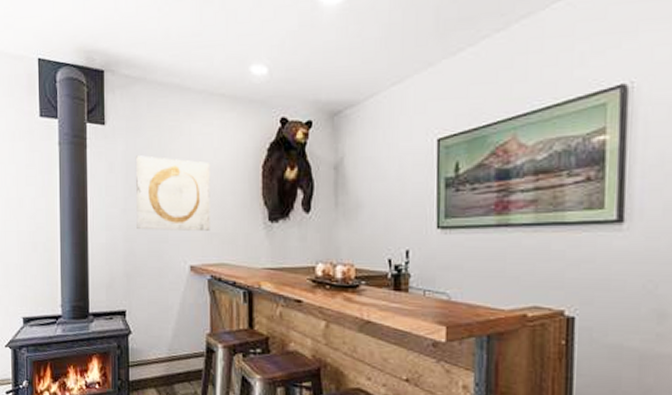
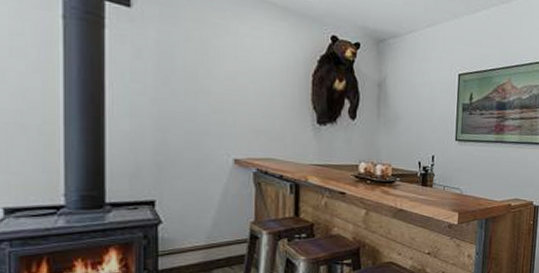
wall art: present [135,155,211,231] -> none [170,46,259,128]

